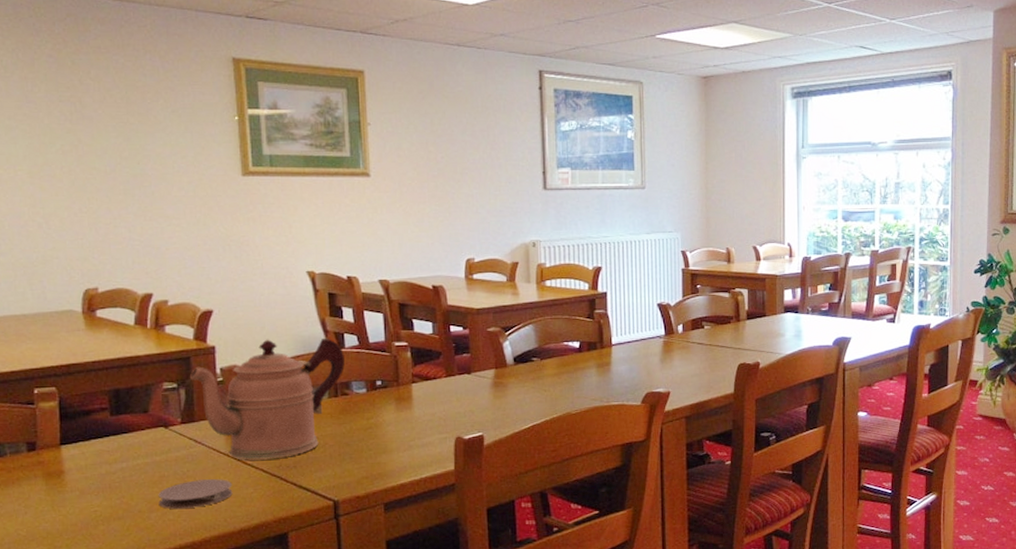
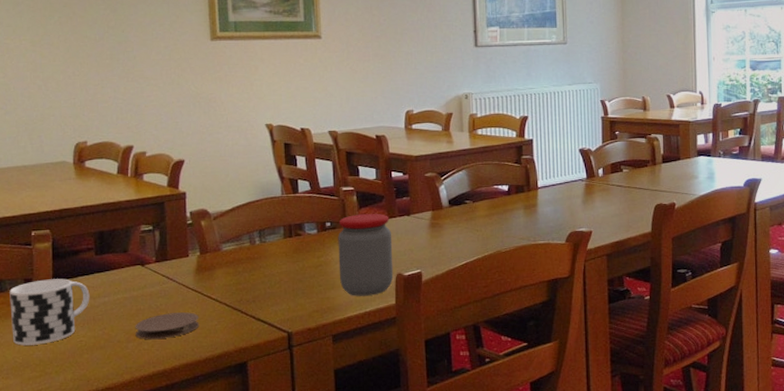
cup: none [9,442,105,517] -> present [9,278,90,346]
coffeepot: present [189,339,345,460] -> none [163,184,298,295]
jar: none [390,371,452,461] -> present [338,213,394,296]

